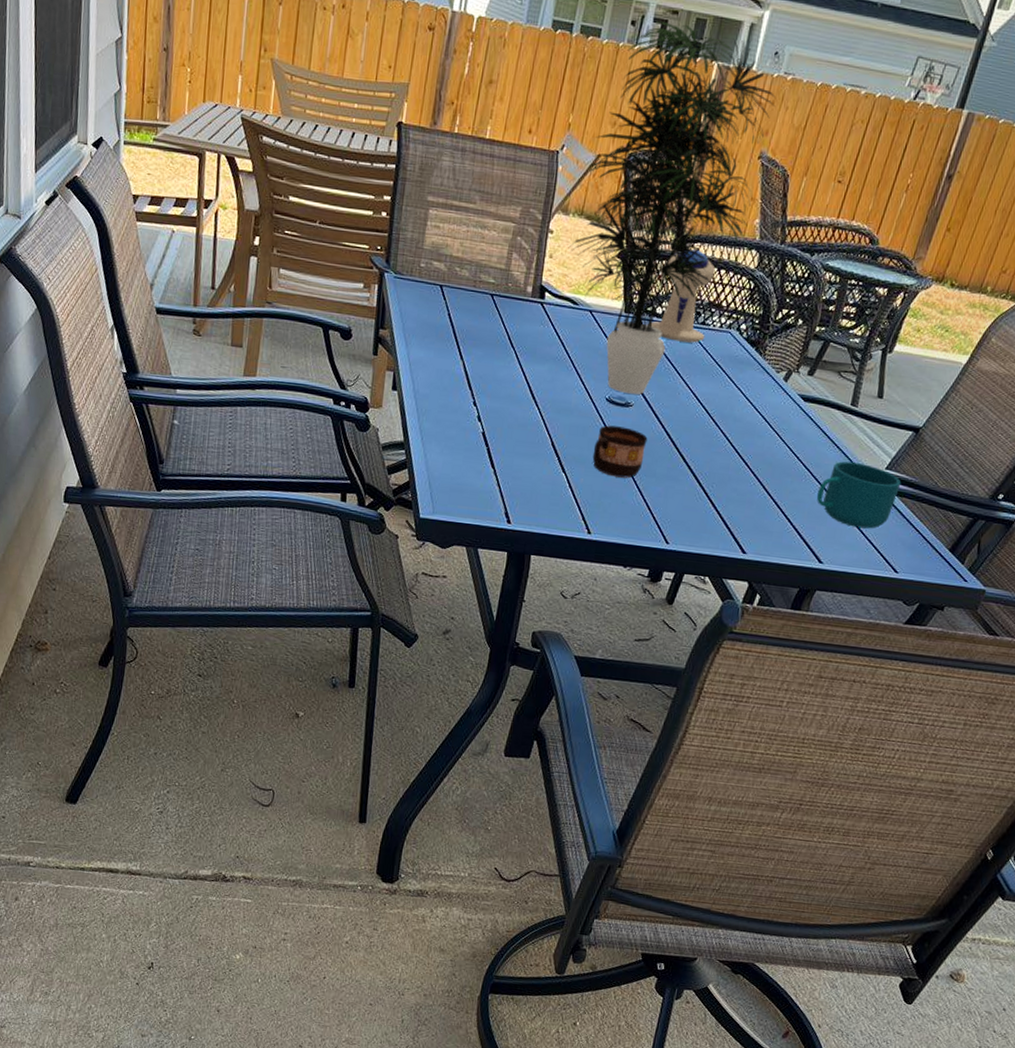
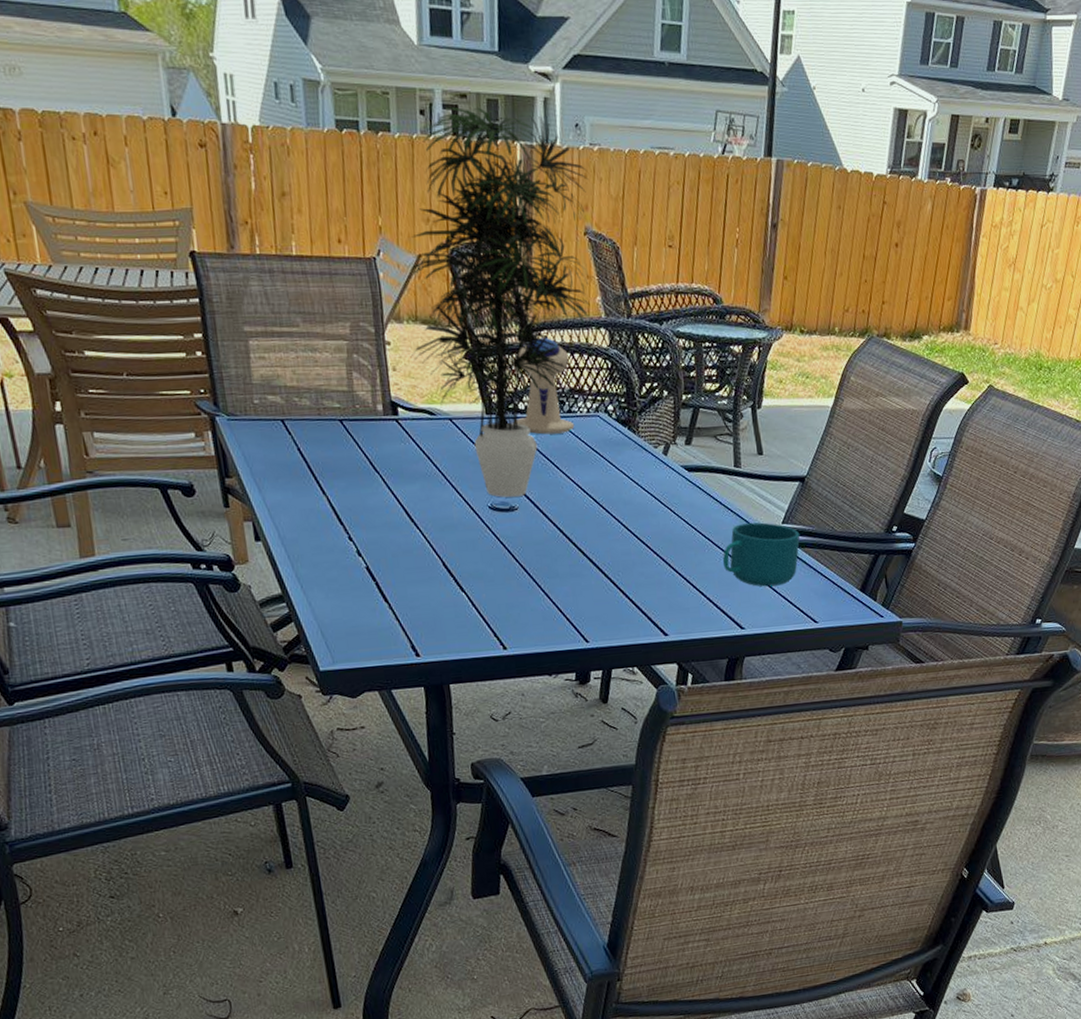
cup: present [592,425,648,478] -> none [488,532,543,586]

